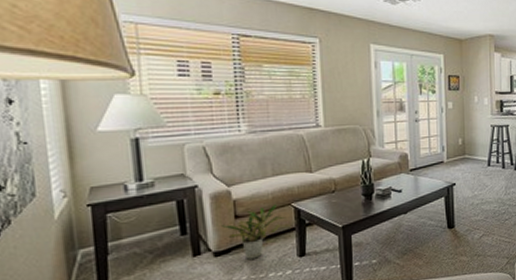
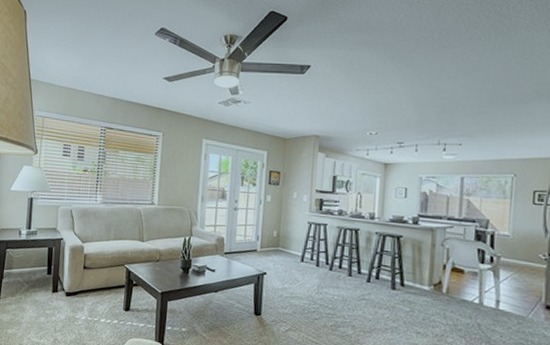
potted plant: present [222,203,287,259] -> none [74,262,120,305]

